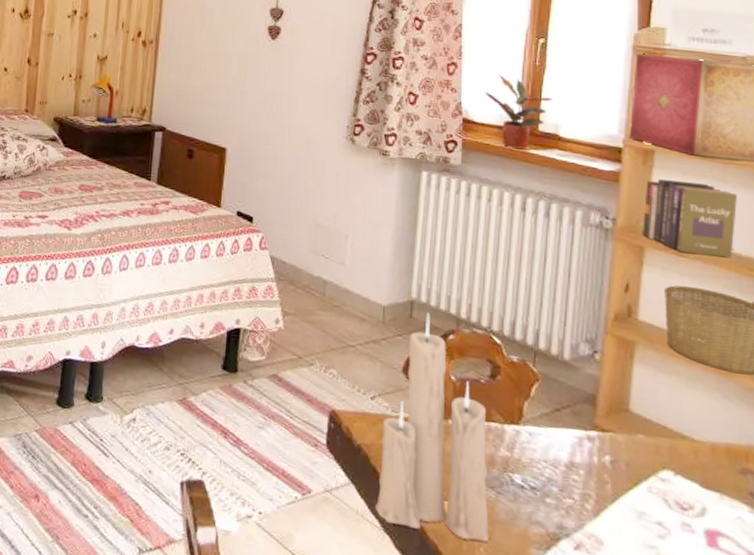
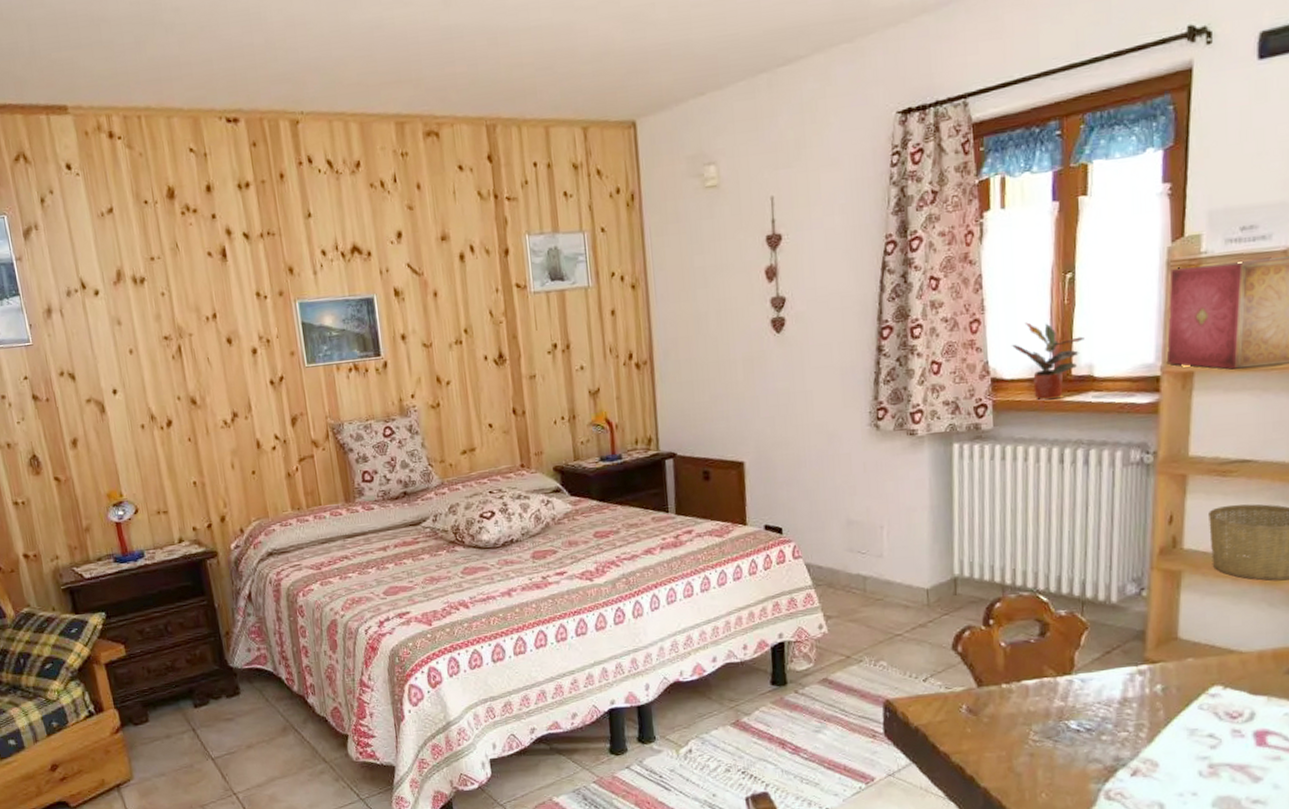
candle: present [374,312,490,542] -> none [937,586,1050,792]
books: present [643,179,737,258] -> none [1184,396,1280,473]

